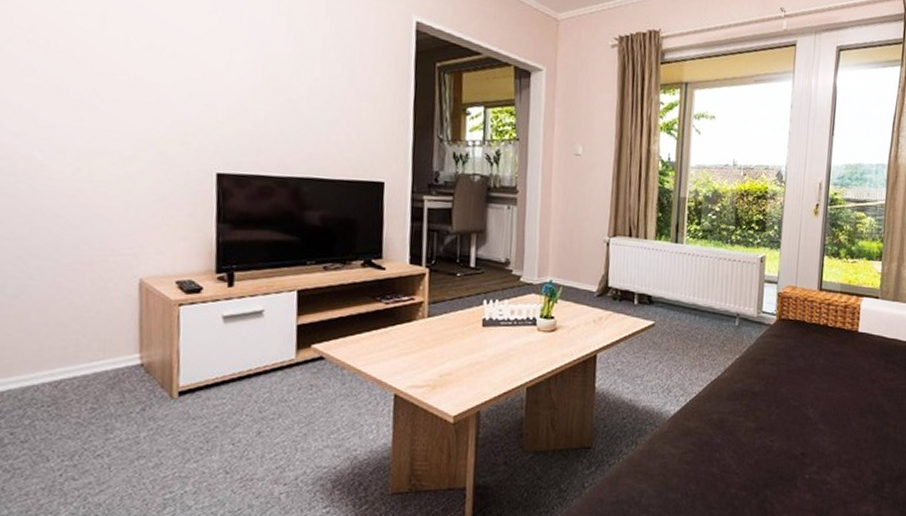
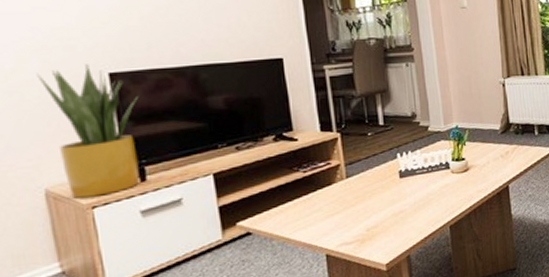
planter: none [151,161,241,295] -> present [36,64,140,199]

